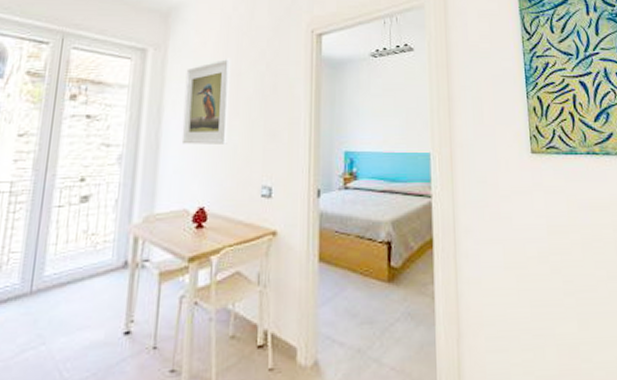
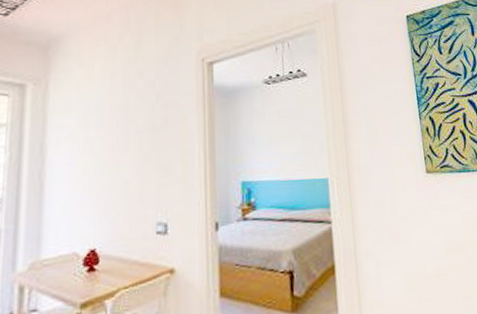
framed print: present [181,58,231,144] -> none [68,90,119,184]

